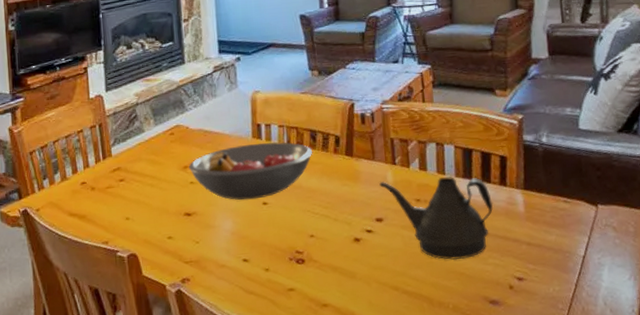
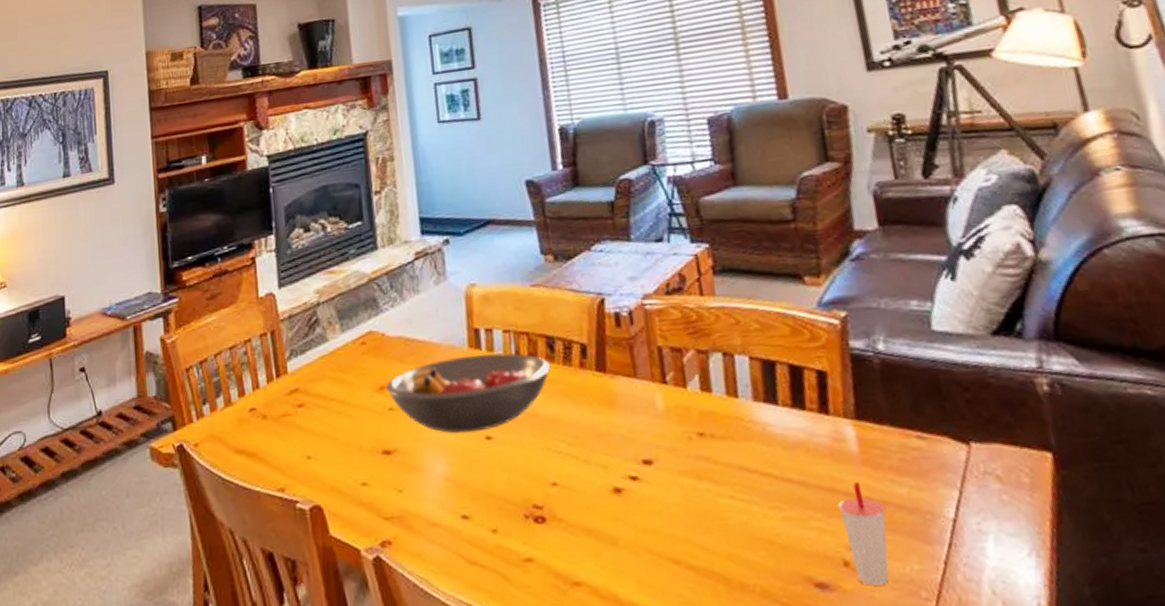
teapot: present [379,177,494,261] -> none [645,401,813,522]
cup: none [508,232,540,301] -> present [838,482,889,586]

